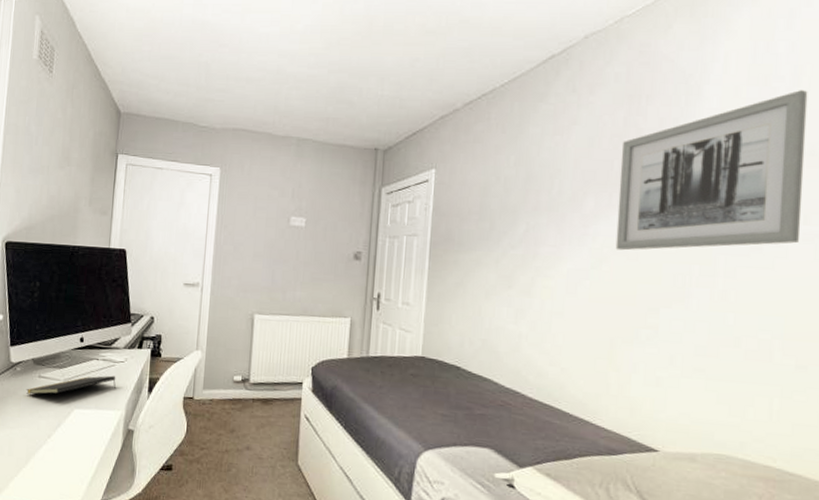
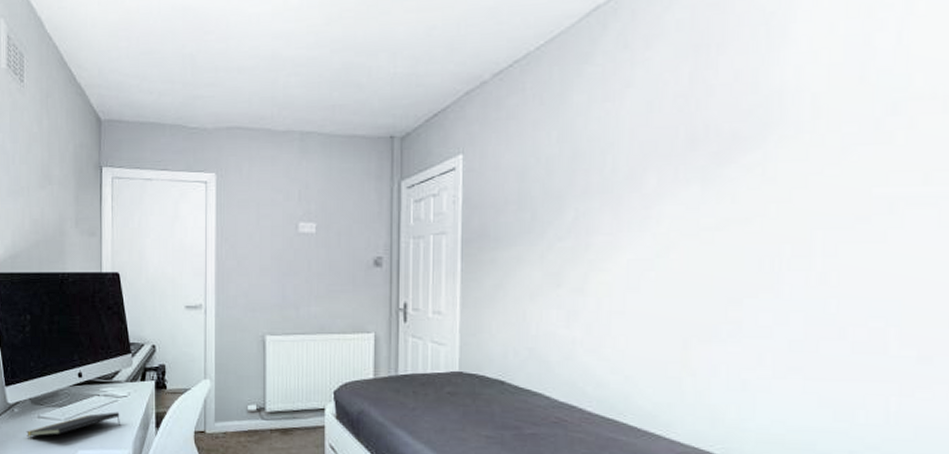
wall art: present [615,90,808,251] -> none [685,18,926,234]

